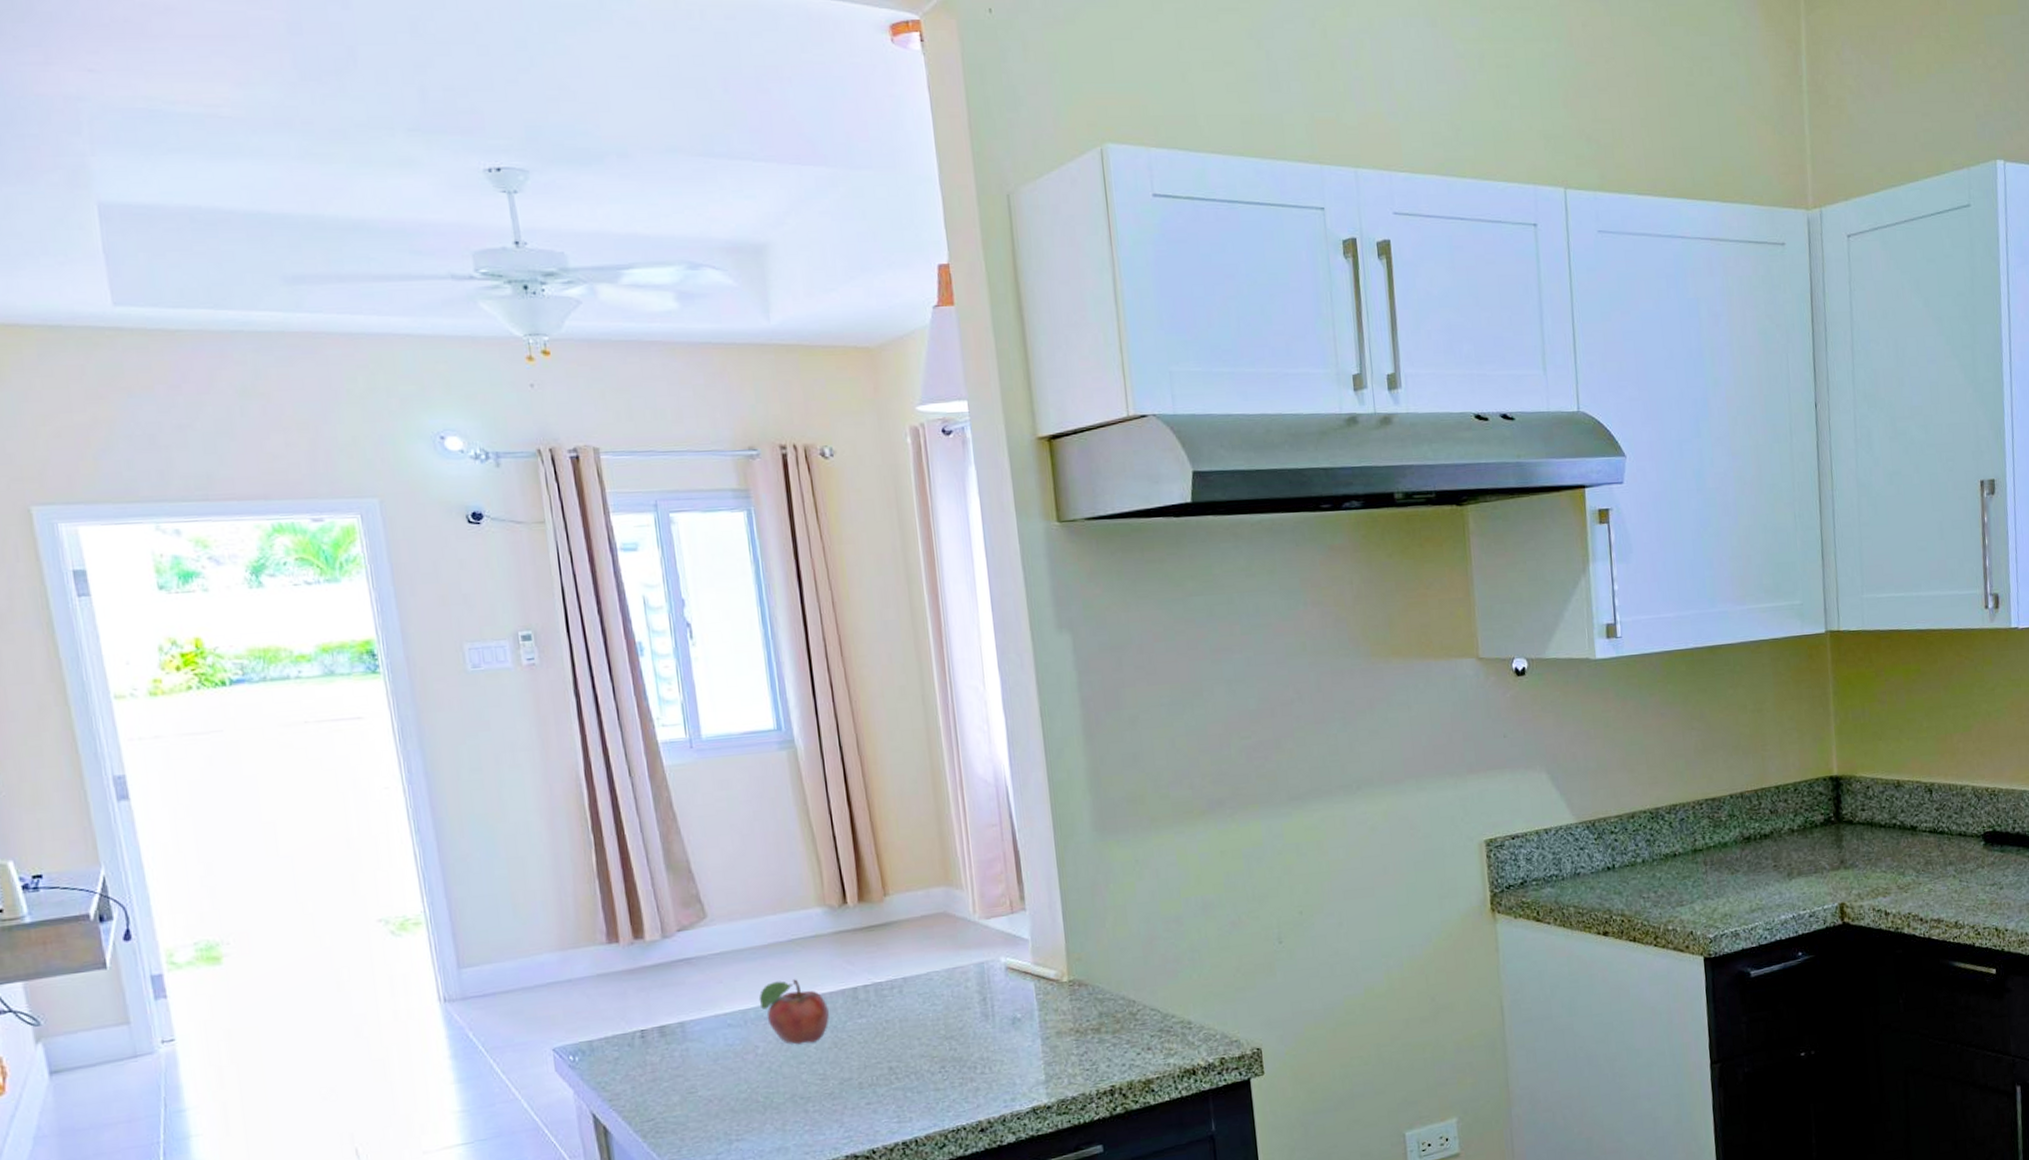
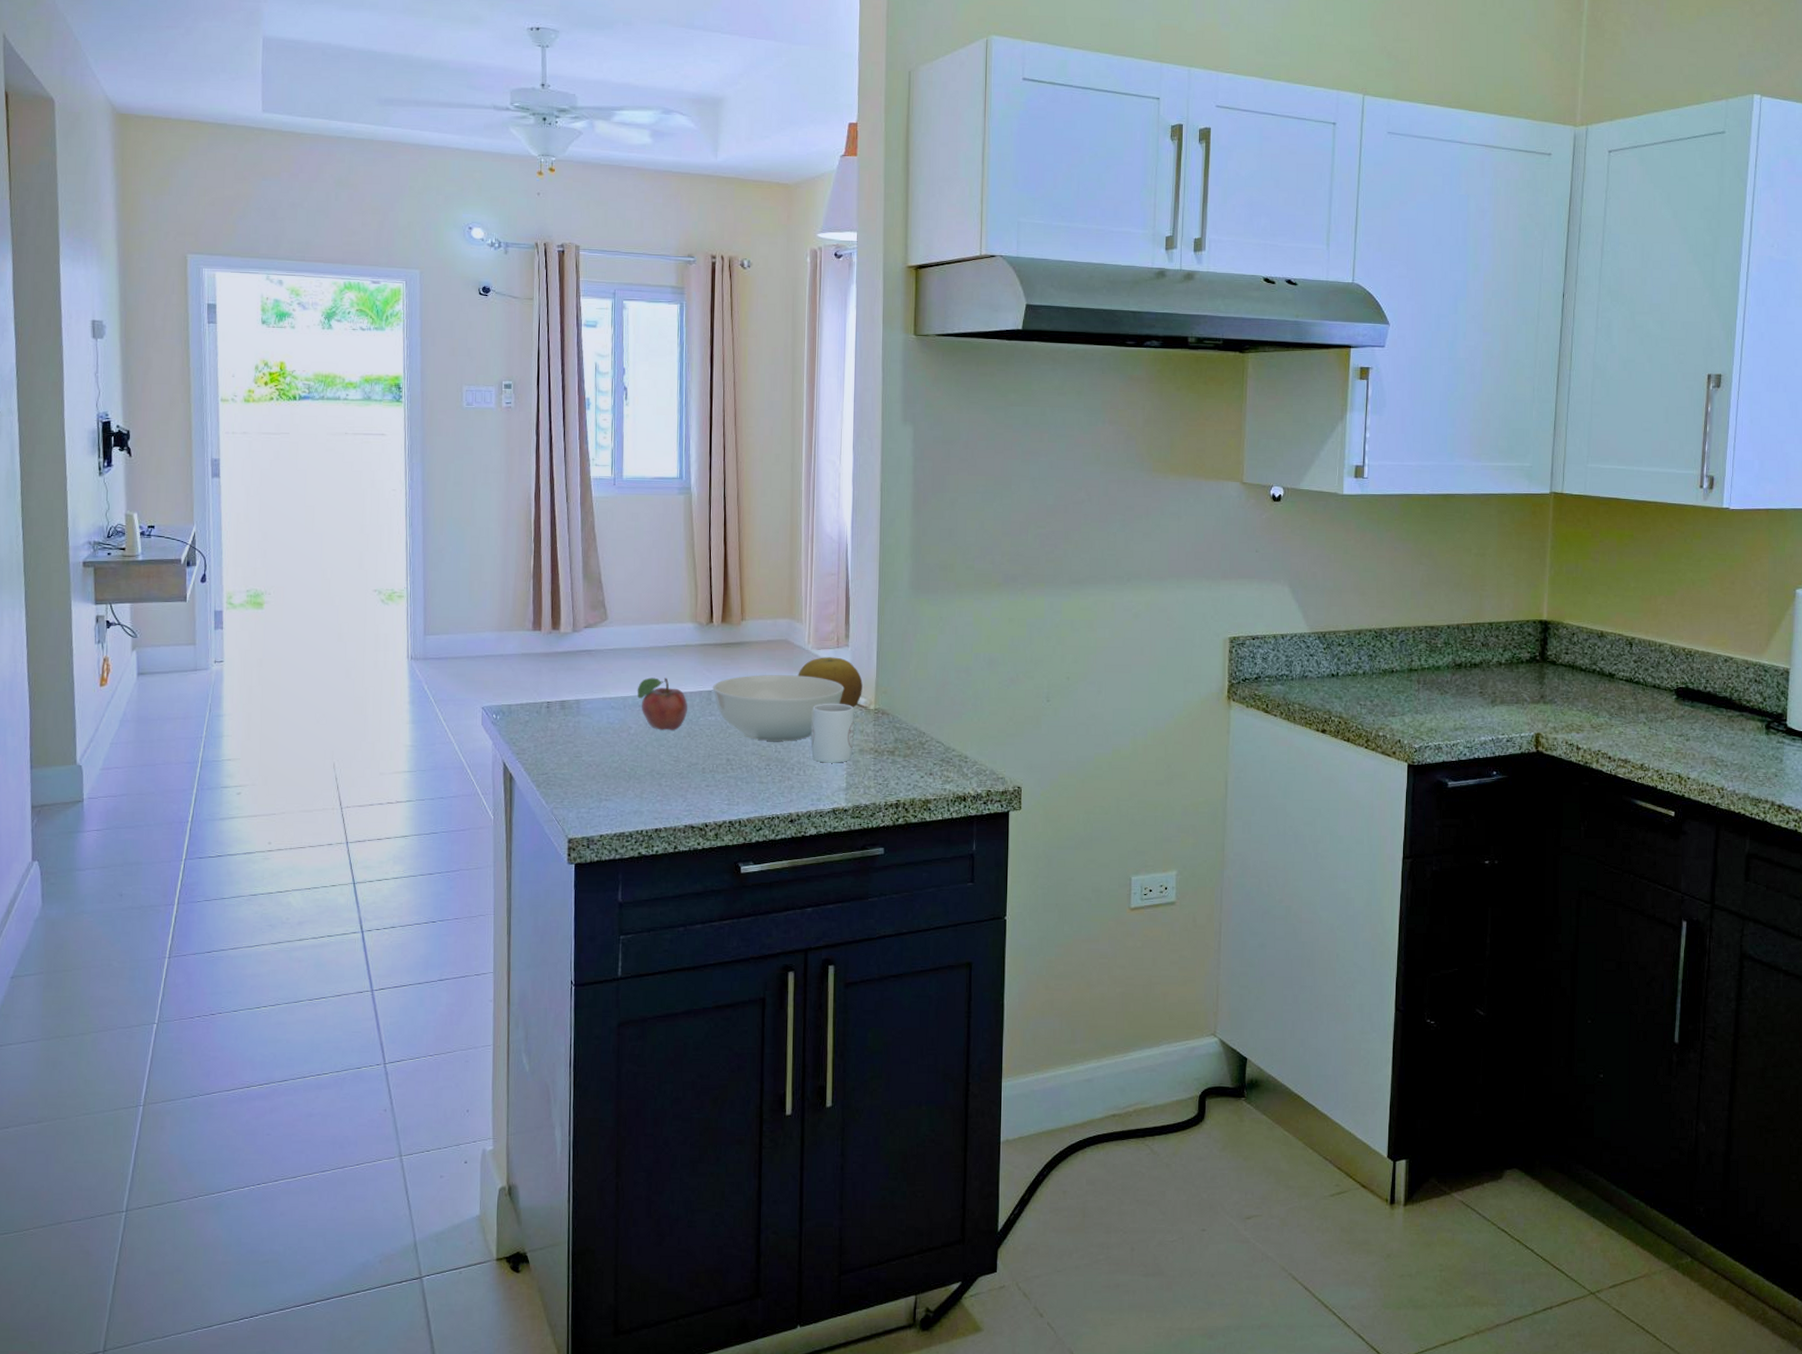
bowl: none [858,952,1028,1039] -> present [713,675,844,741]
fruit: none [965,925,1051,983] -> present [798,657,863,708]
mug: none [990,980,1048,1055] -> present [810,703,855,763]

